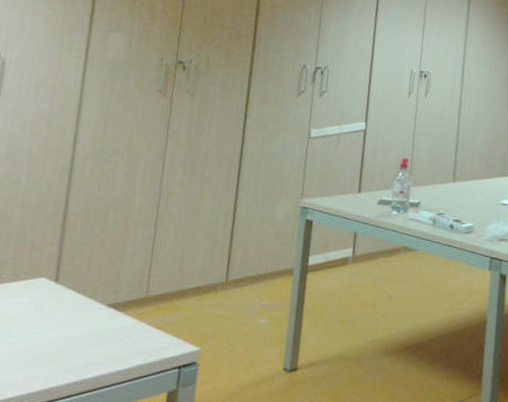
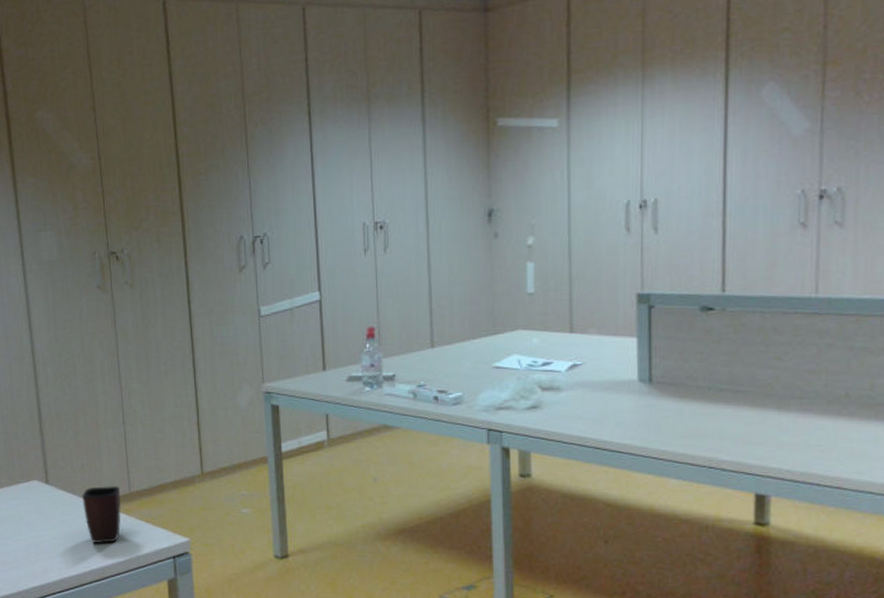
mug: none [89,287,137,351] -> present [82,485,122,544]

